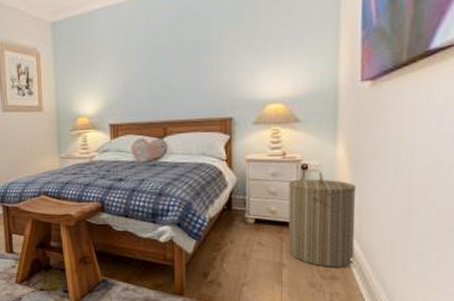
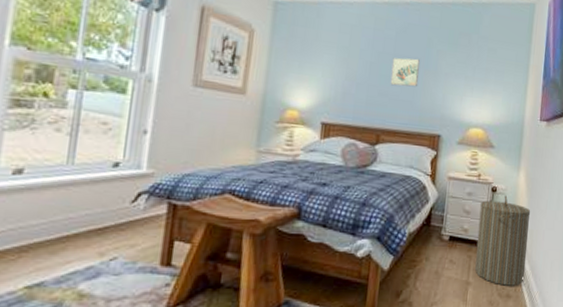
wall art: none [170,42,200,76] -> present [390,57,420,87]

